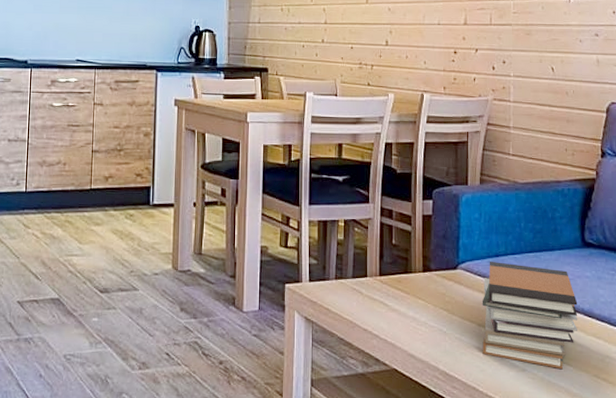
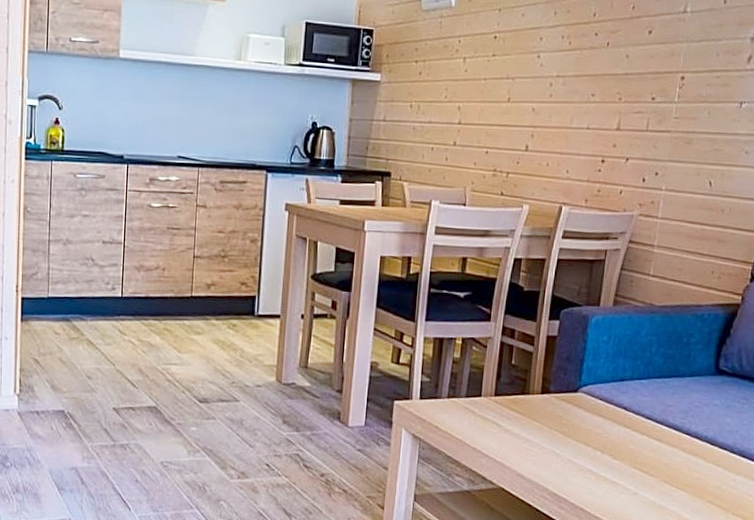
book stack: present [482,261,578,370] -> none [594,385,702,495]

